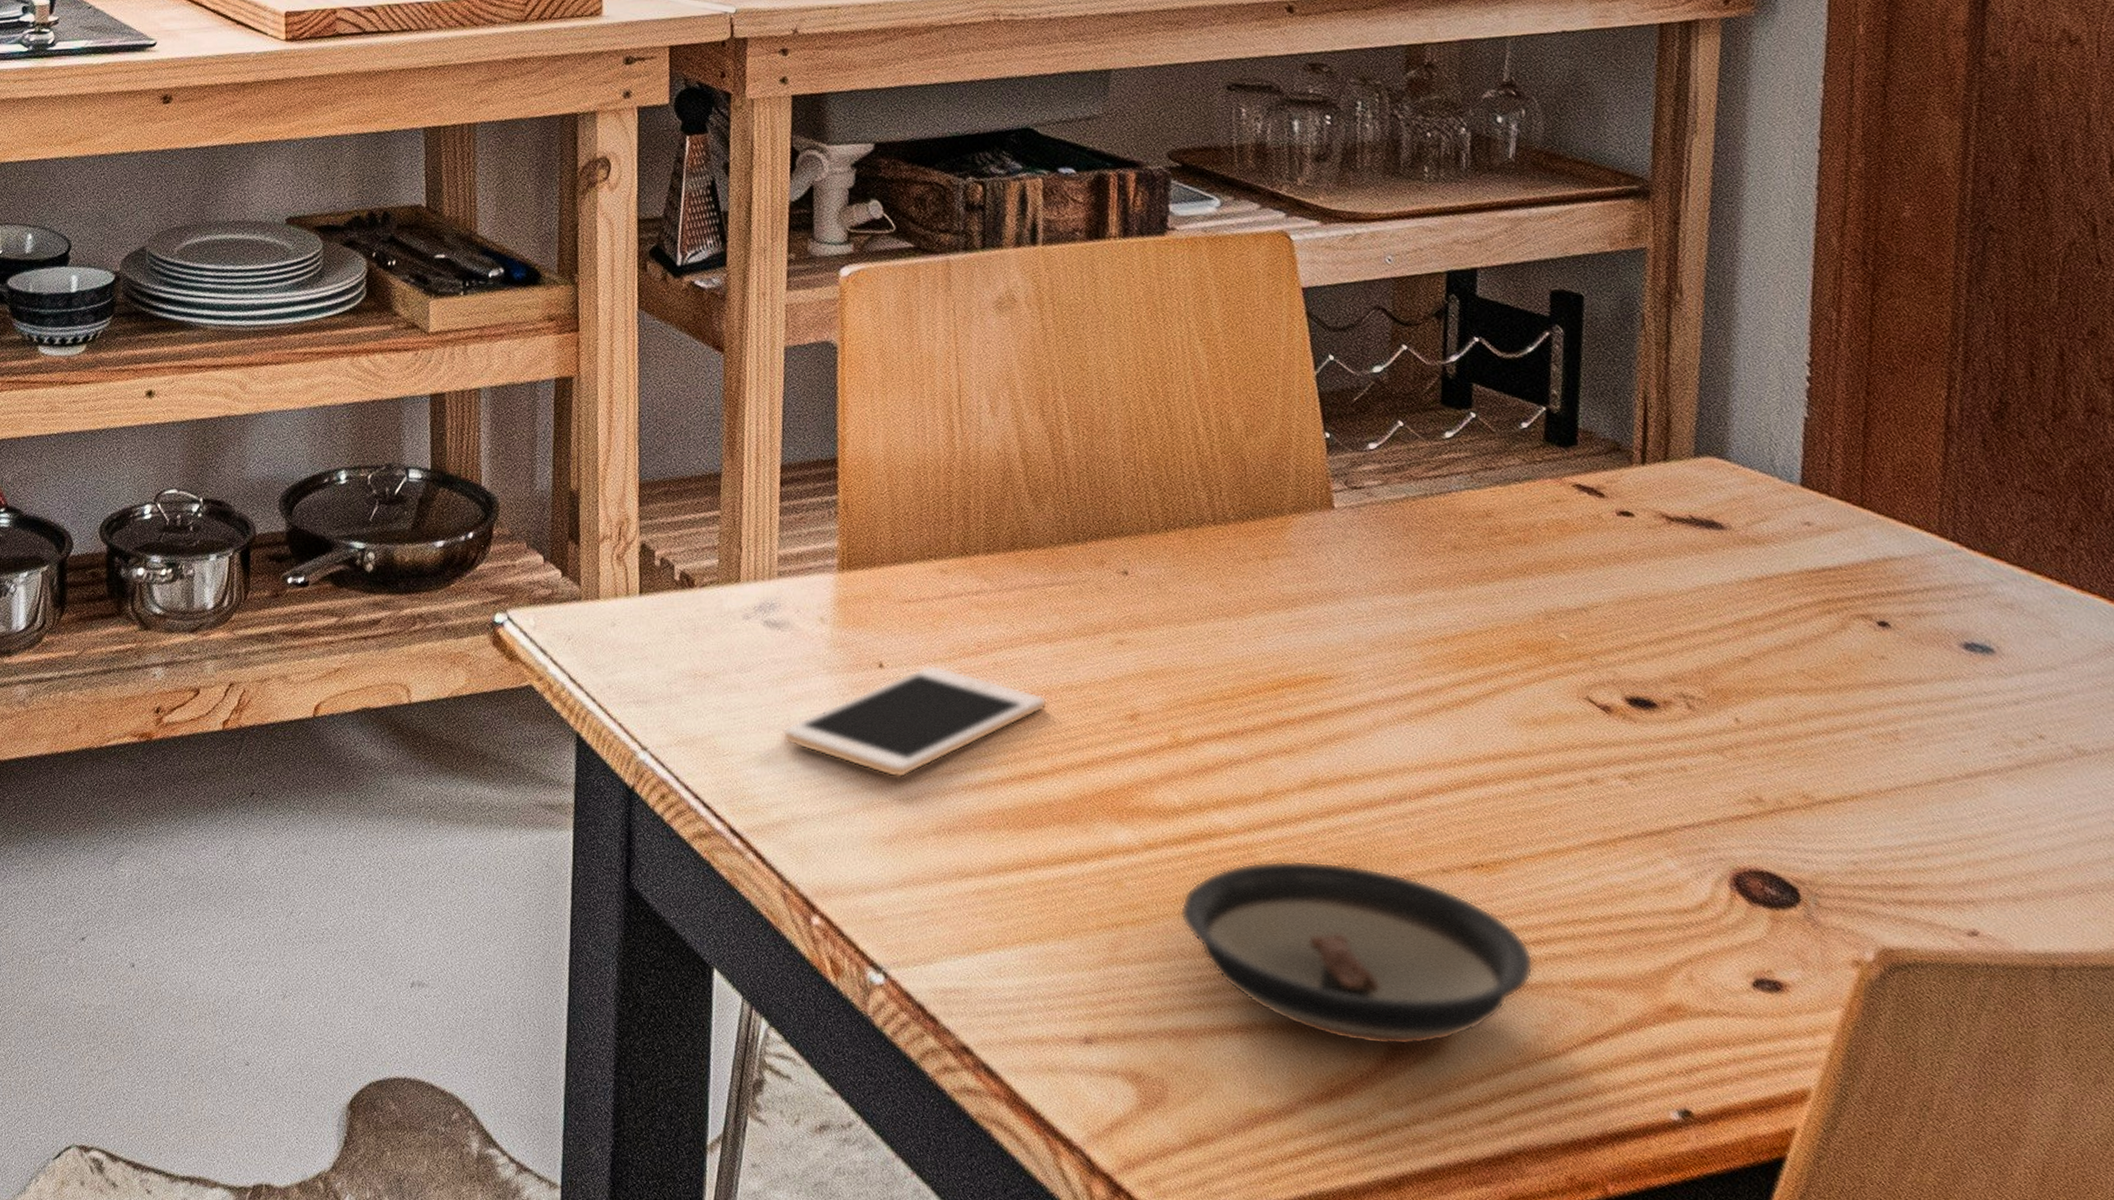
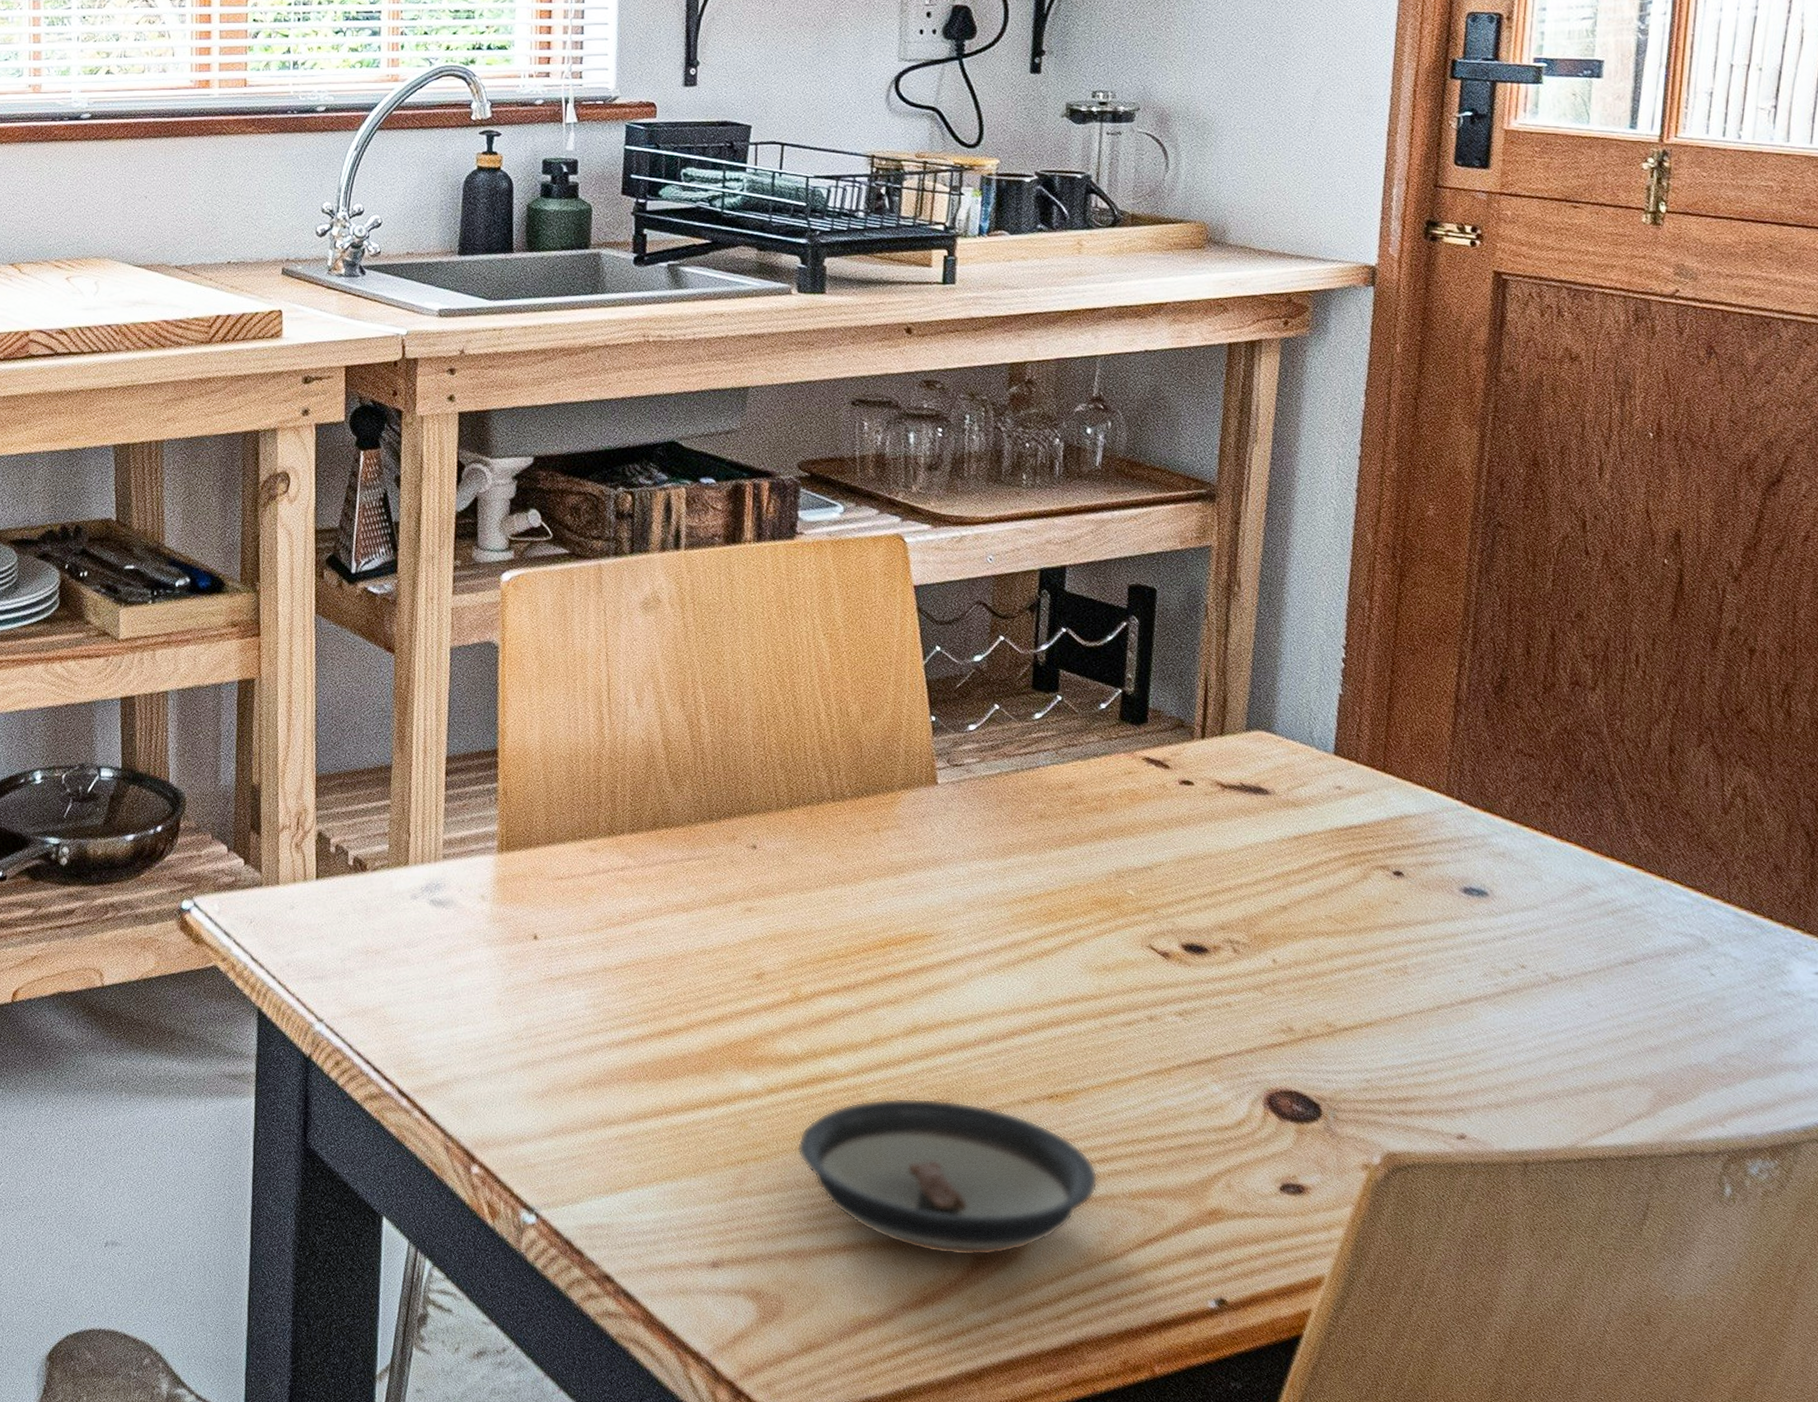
cell phone: present [782,664,1047,778] -> none [446,935,683,1038]

